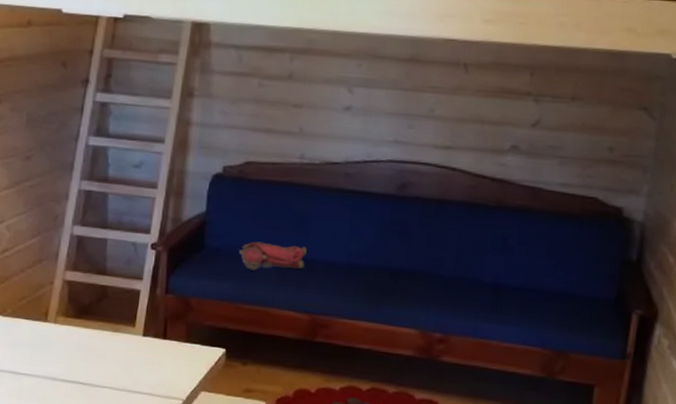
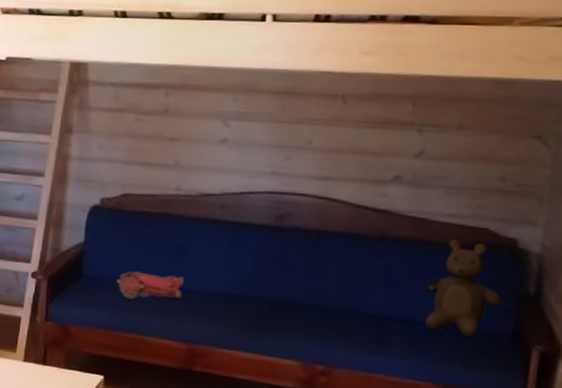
teddy bear: none [535,208,607,304] -> present [422,239,502,339]

